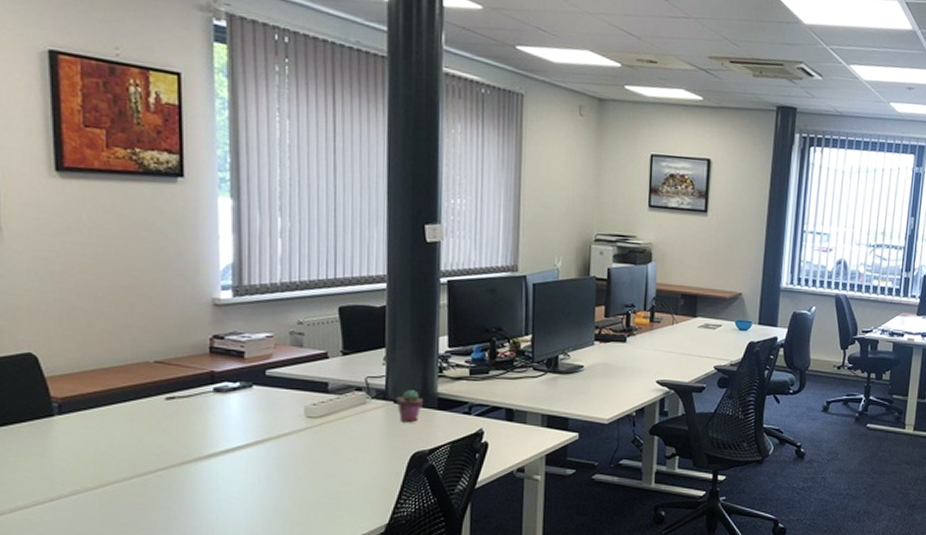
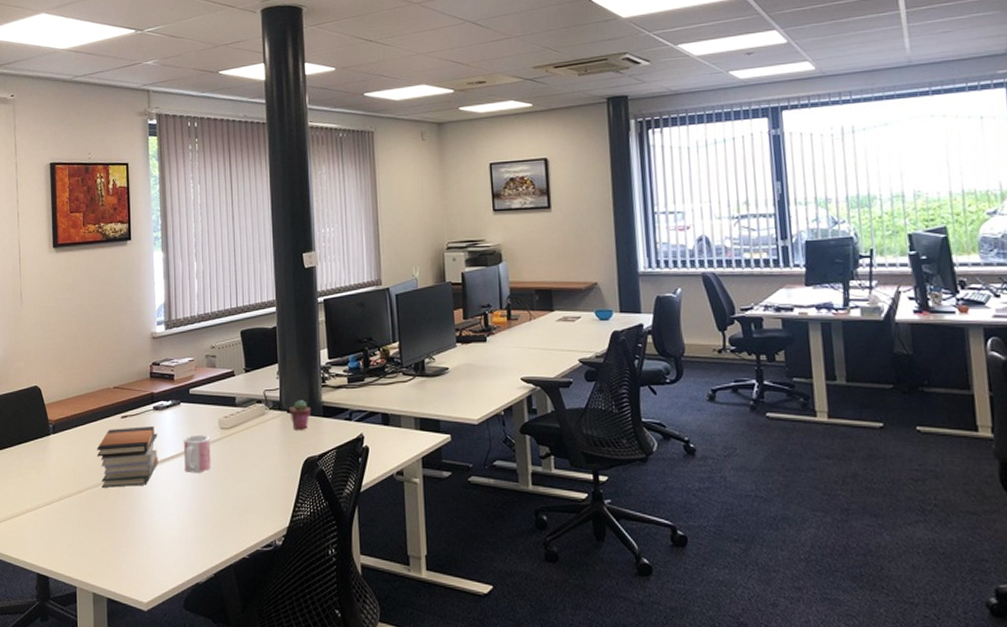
book stack: none [128,410,220,481] -> present [96,426,158,488]
mug: none [255,423,293,467] -> present [183,434,211,474]

